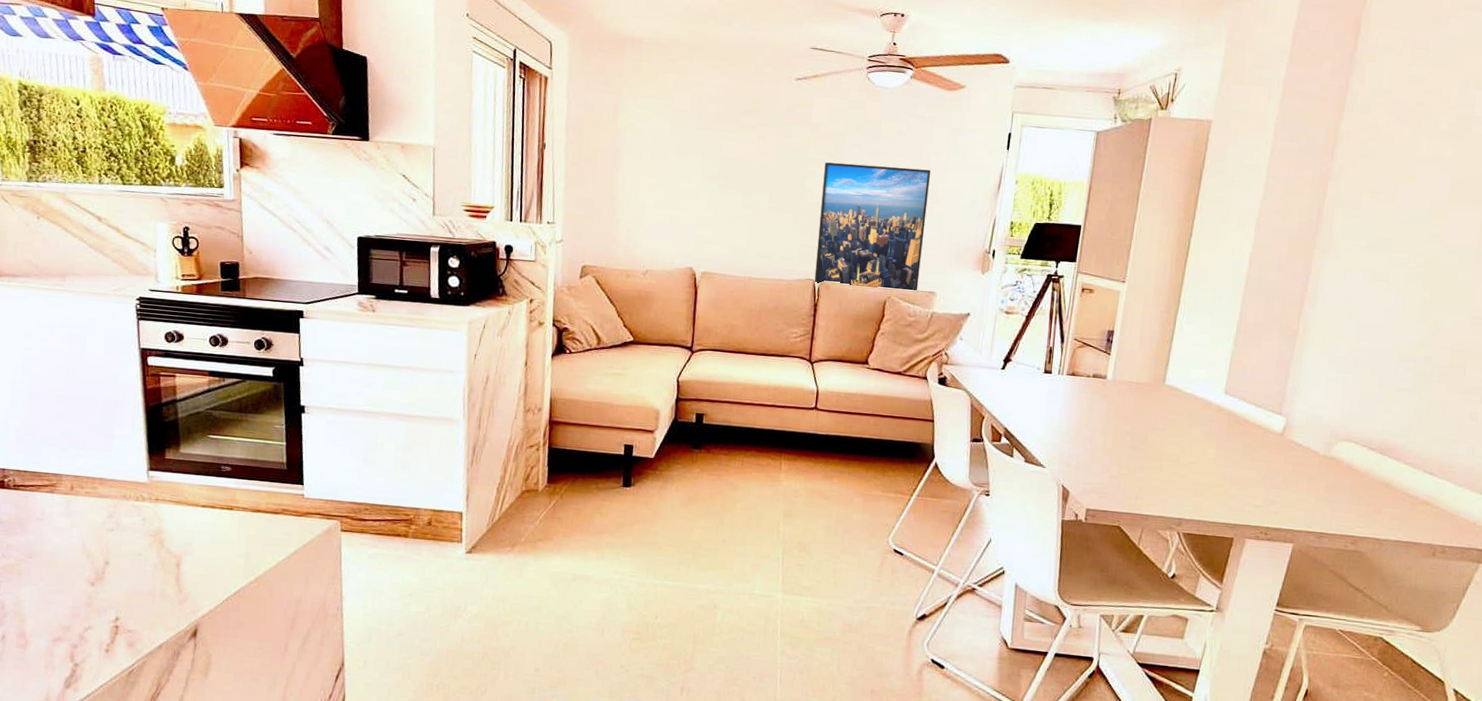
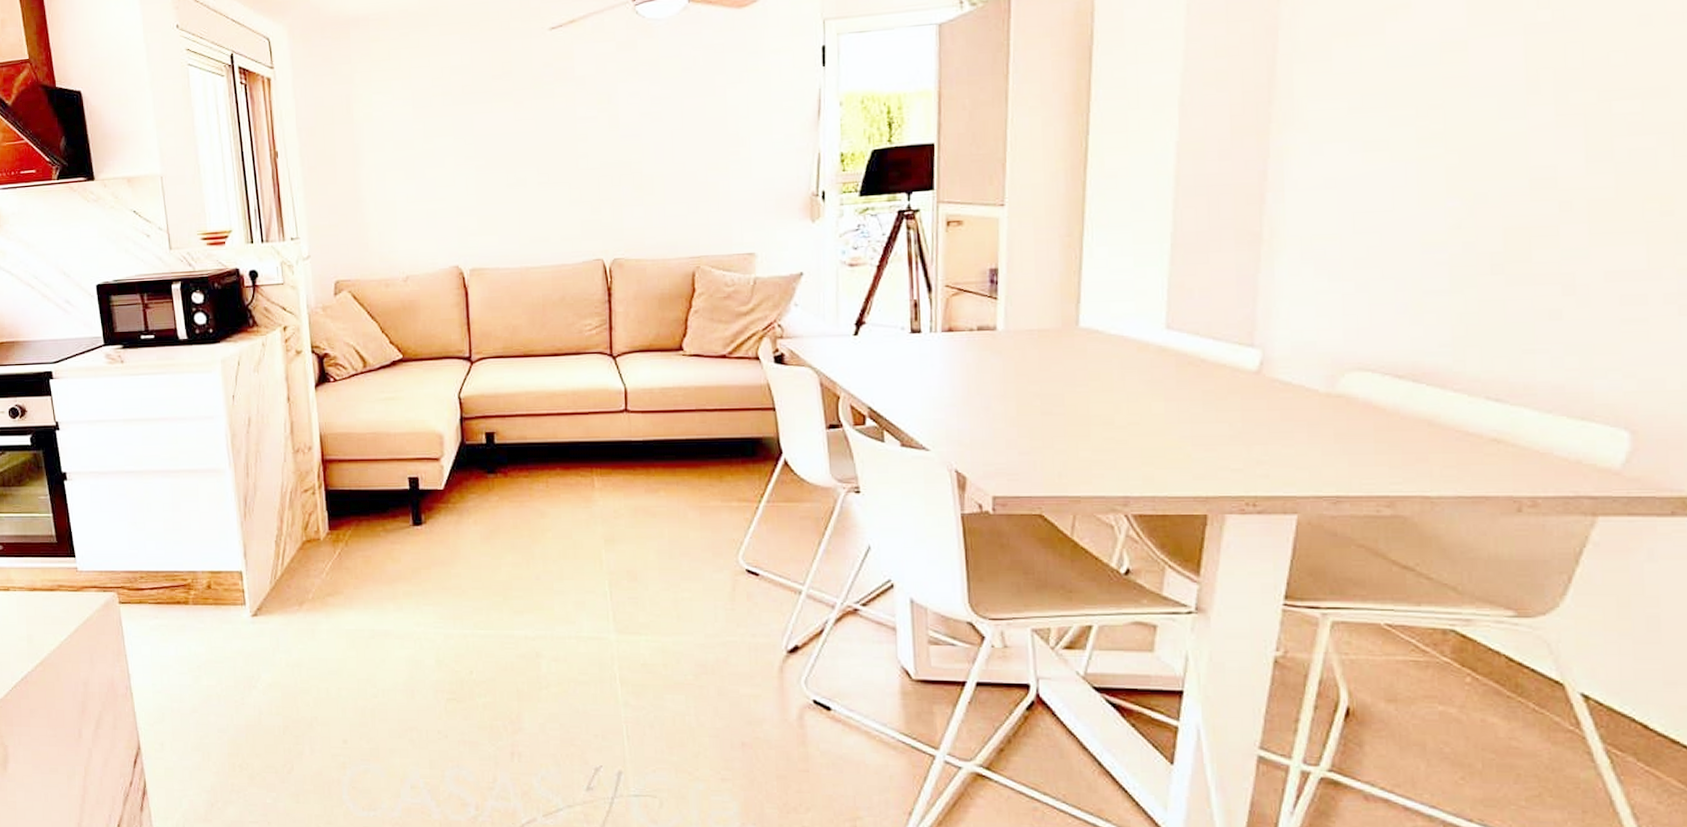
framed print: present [814,162,930,293] -> none [598,107,733,264]

